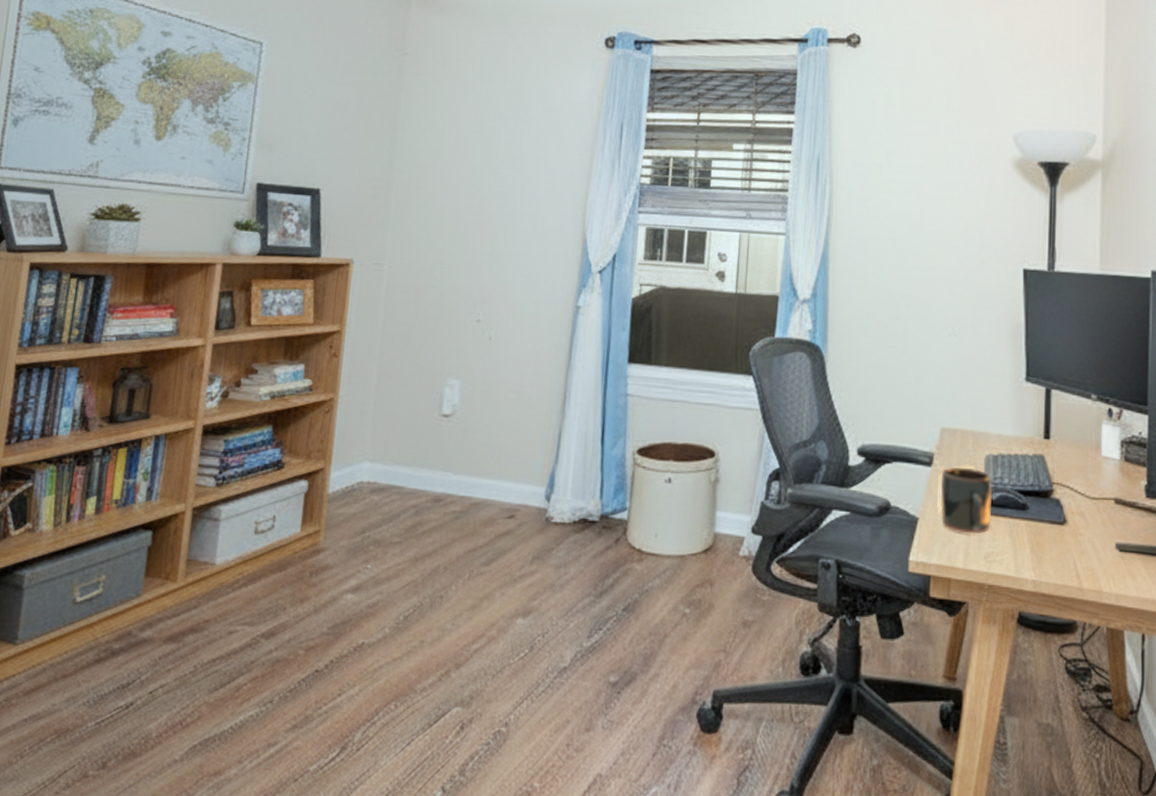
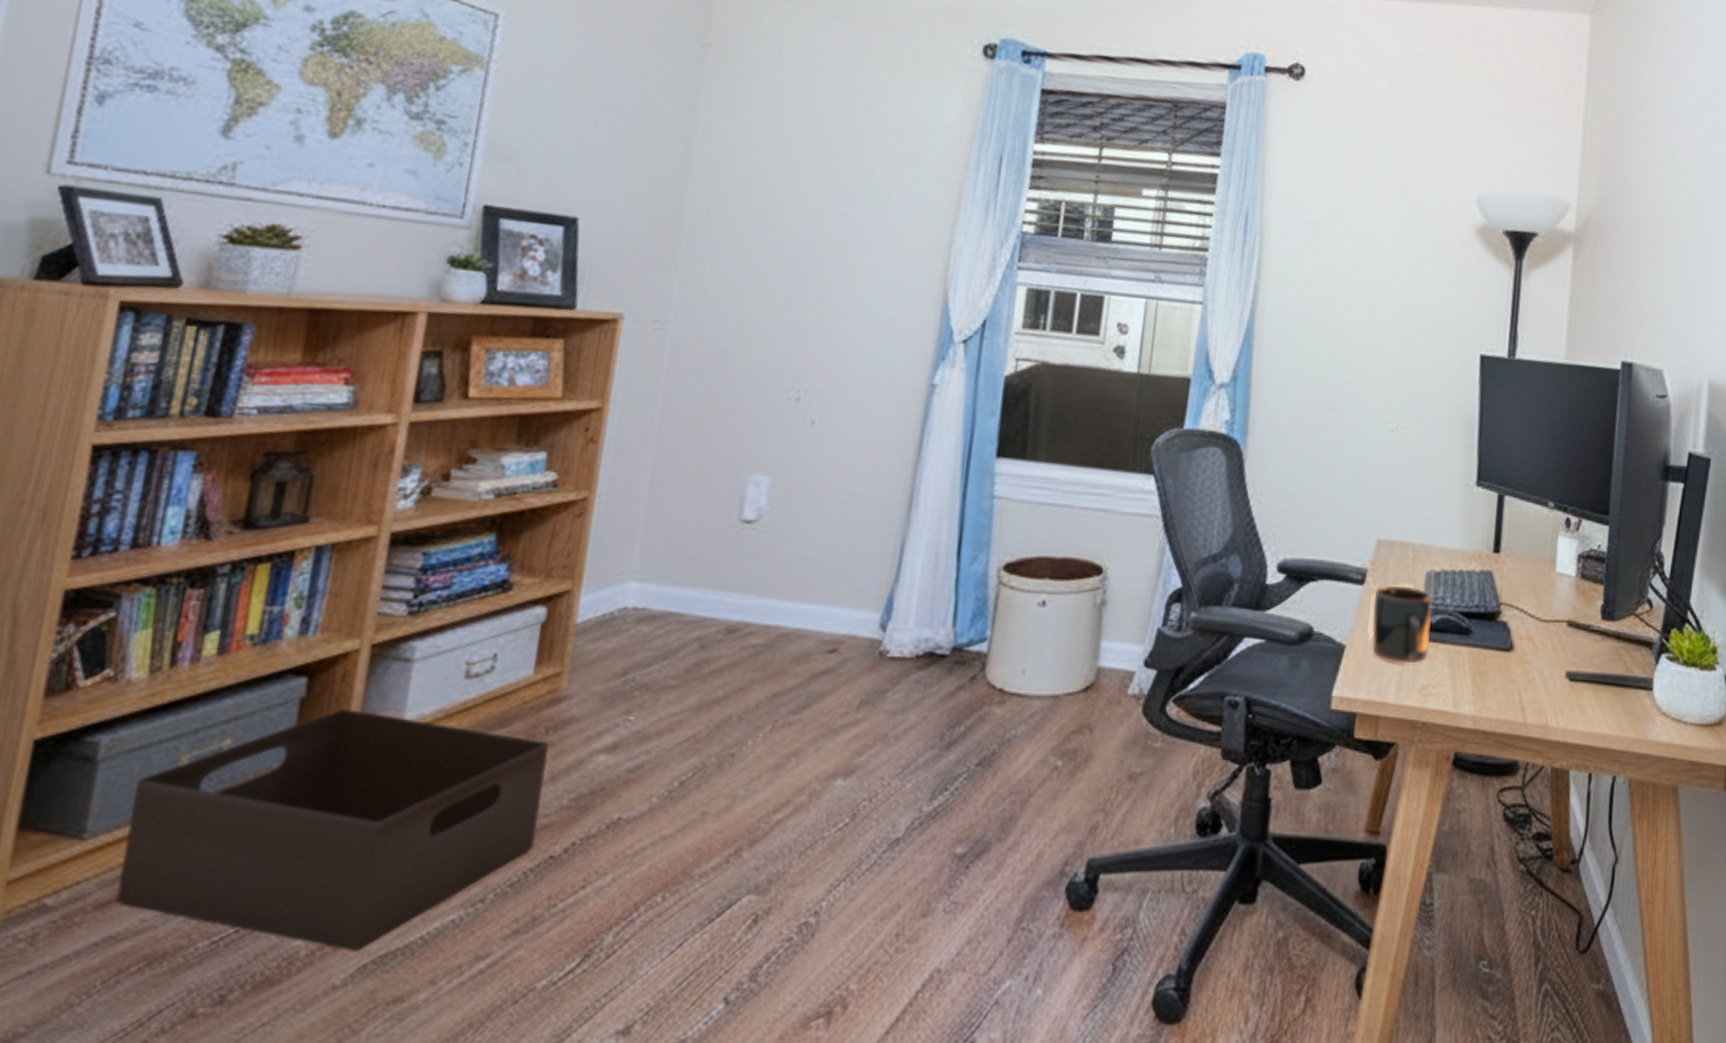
storage basket: none [36,555,313,735] -> present [115,709,550,951]

